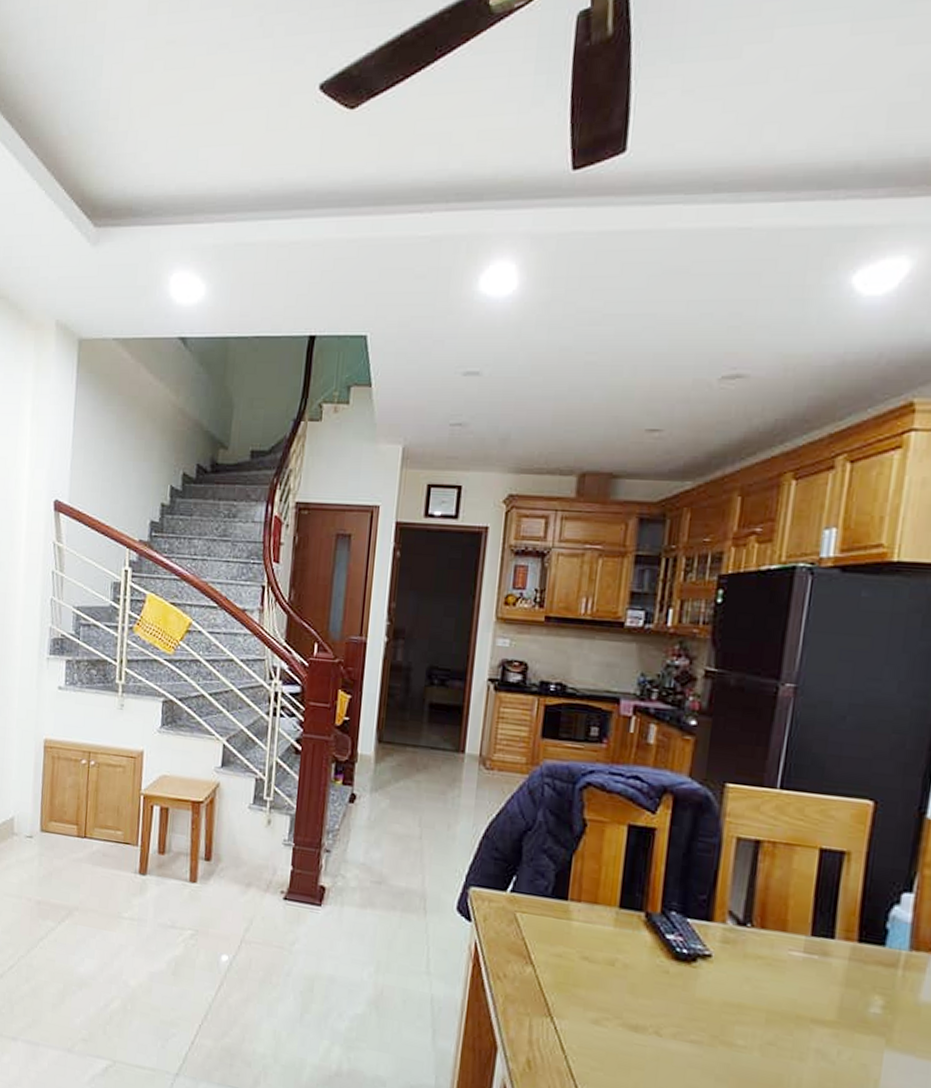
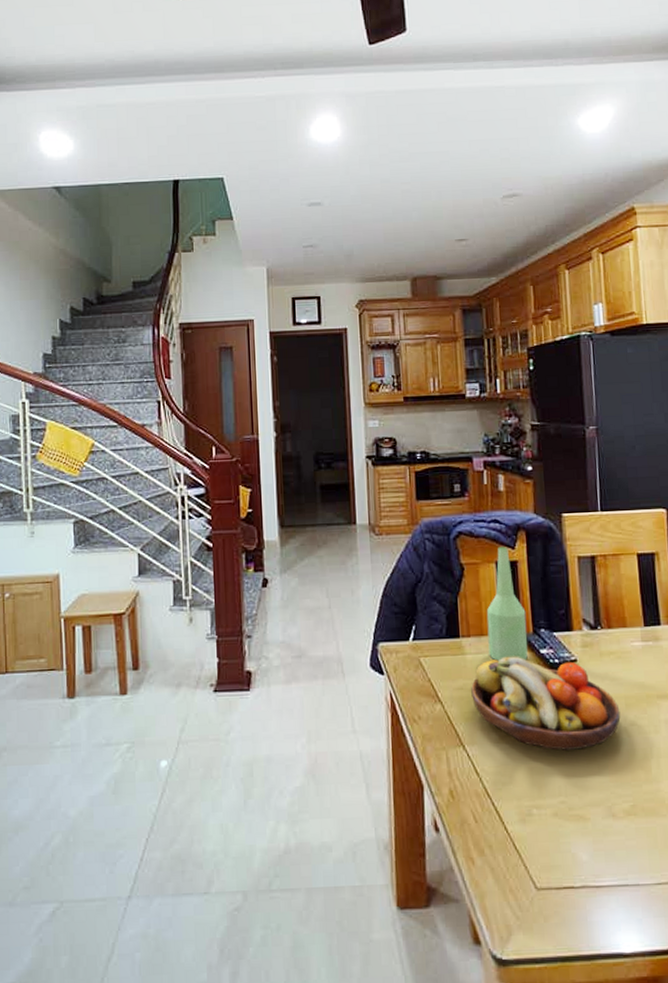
fruit bowl: none [571,932,757,1056] -> present [471,656,621,750]
bottle: none [600,808,656,943] -> present [486,547,528,661]

